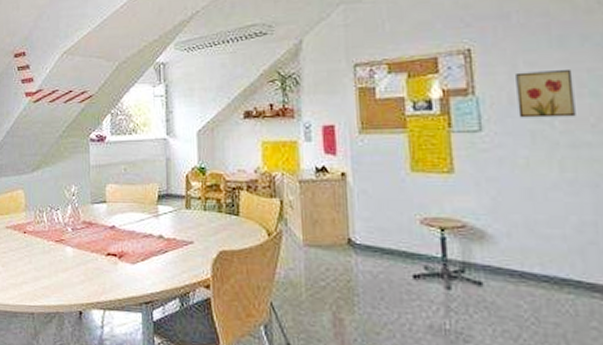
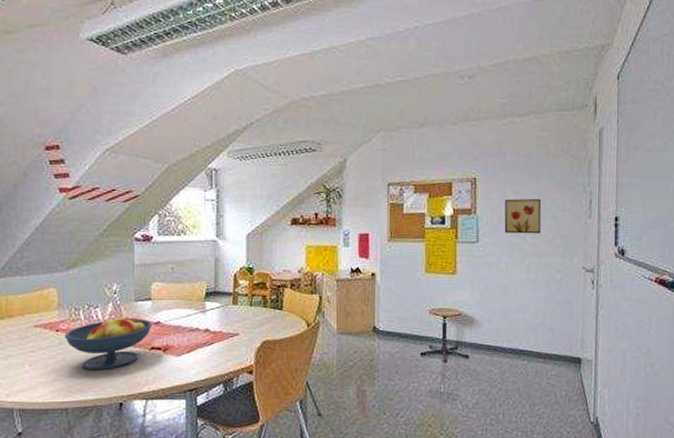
fruit bowl: none [31,219,108,276] -> present [65,316,152,371]

